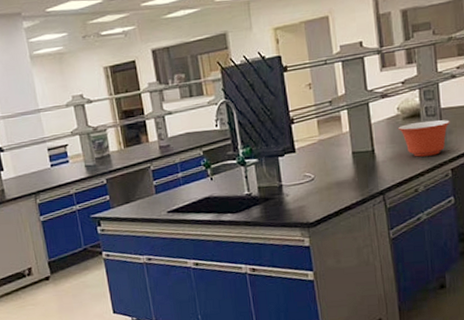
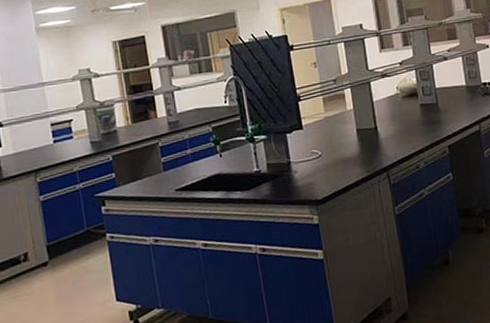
mixing bowl: present [398,120,450,157] -> none [398,99,445,134]

